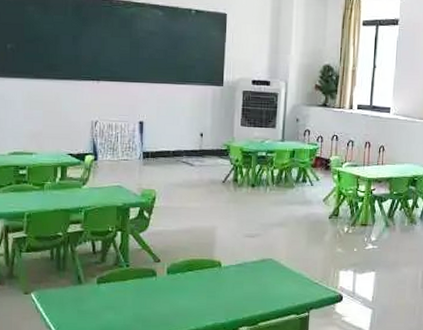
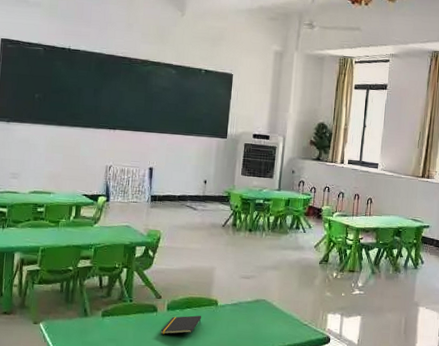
notepad: none [161,278,205,300] -> present [160,315,202,335]

